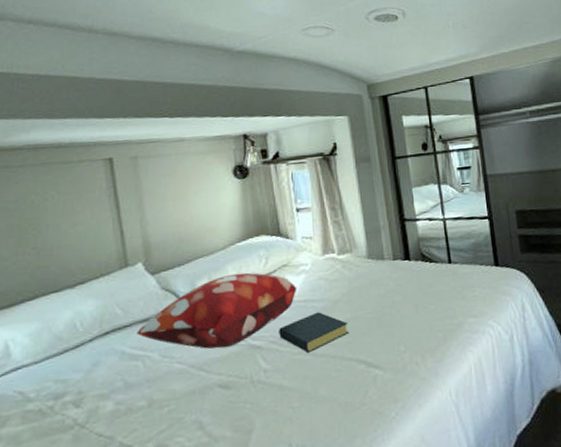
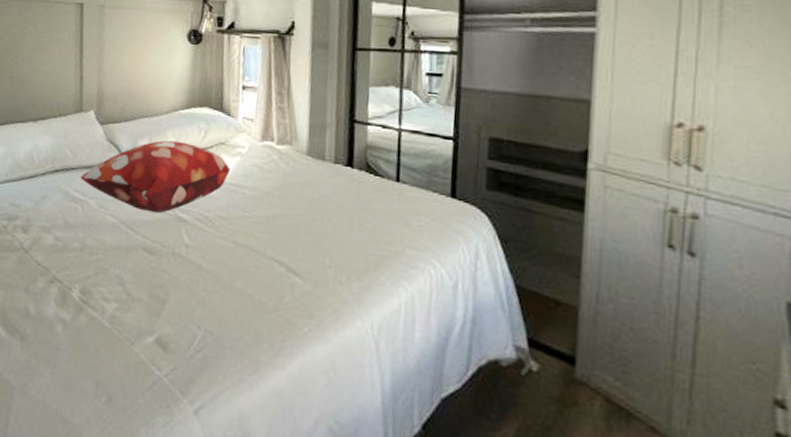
hardback book: present [279,312,350,352] -> none [205,200,276,240]

